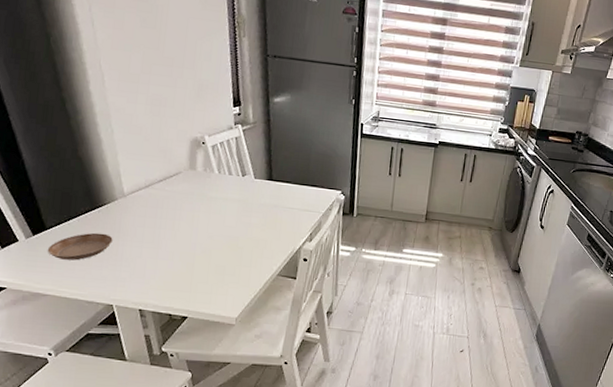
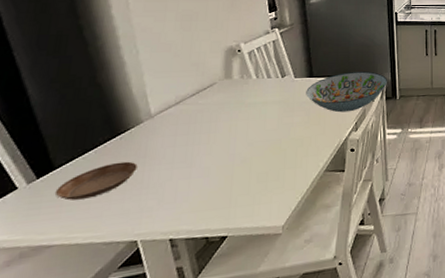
decorative bowl: none [264,180,346,222] -> present [306,71,387,113]

